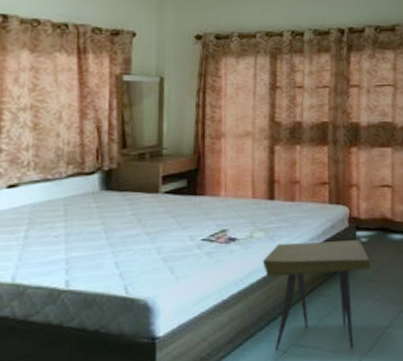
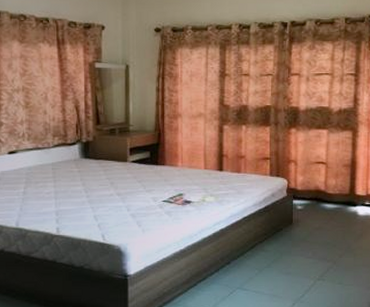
side table: present [262,240,371,350] -> none [212,207,305,295]

